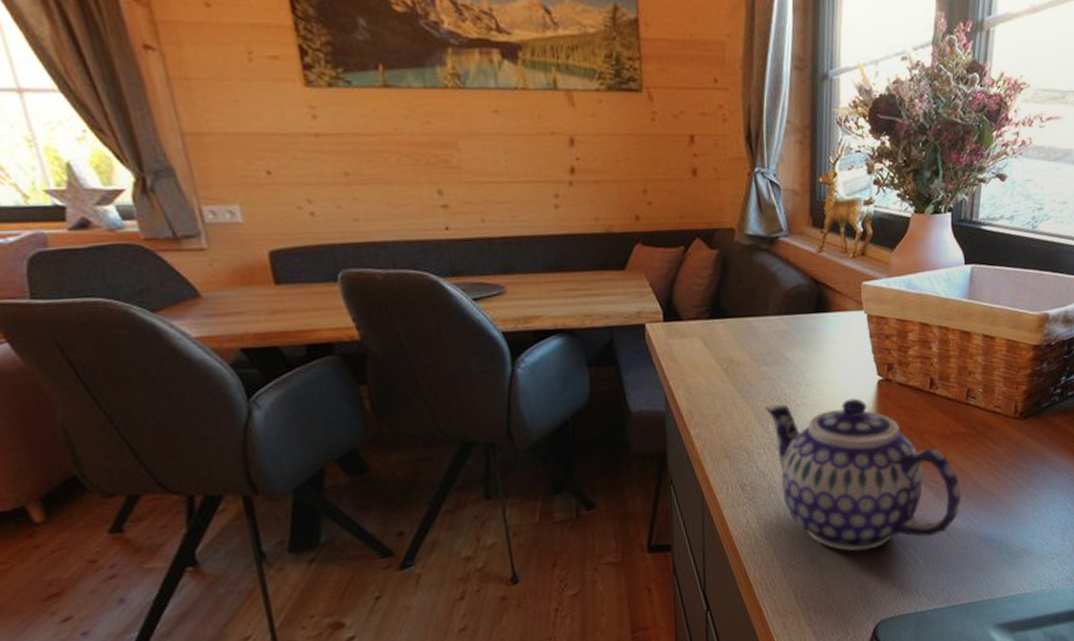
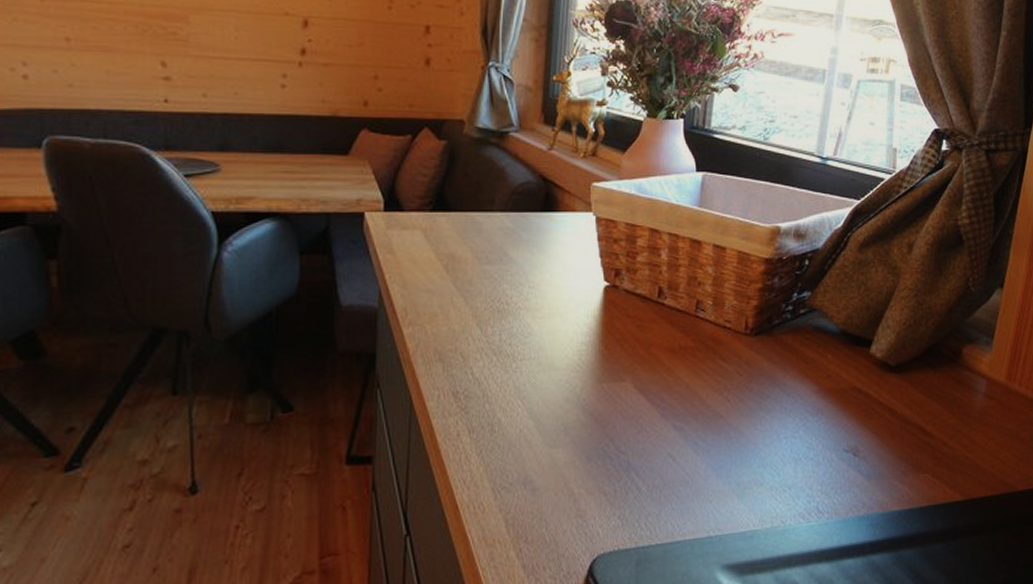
teapot: present [764,398,961,551] -> none [484,304,688,474]

